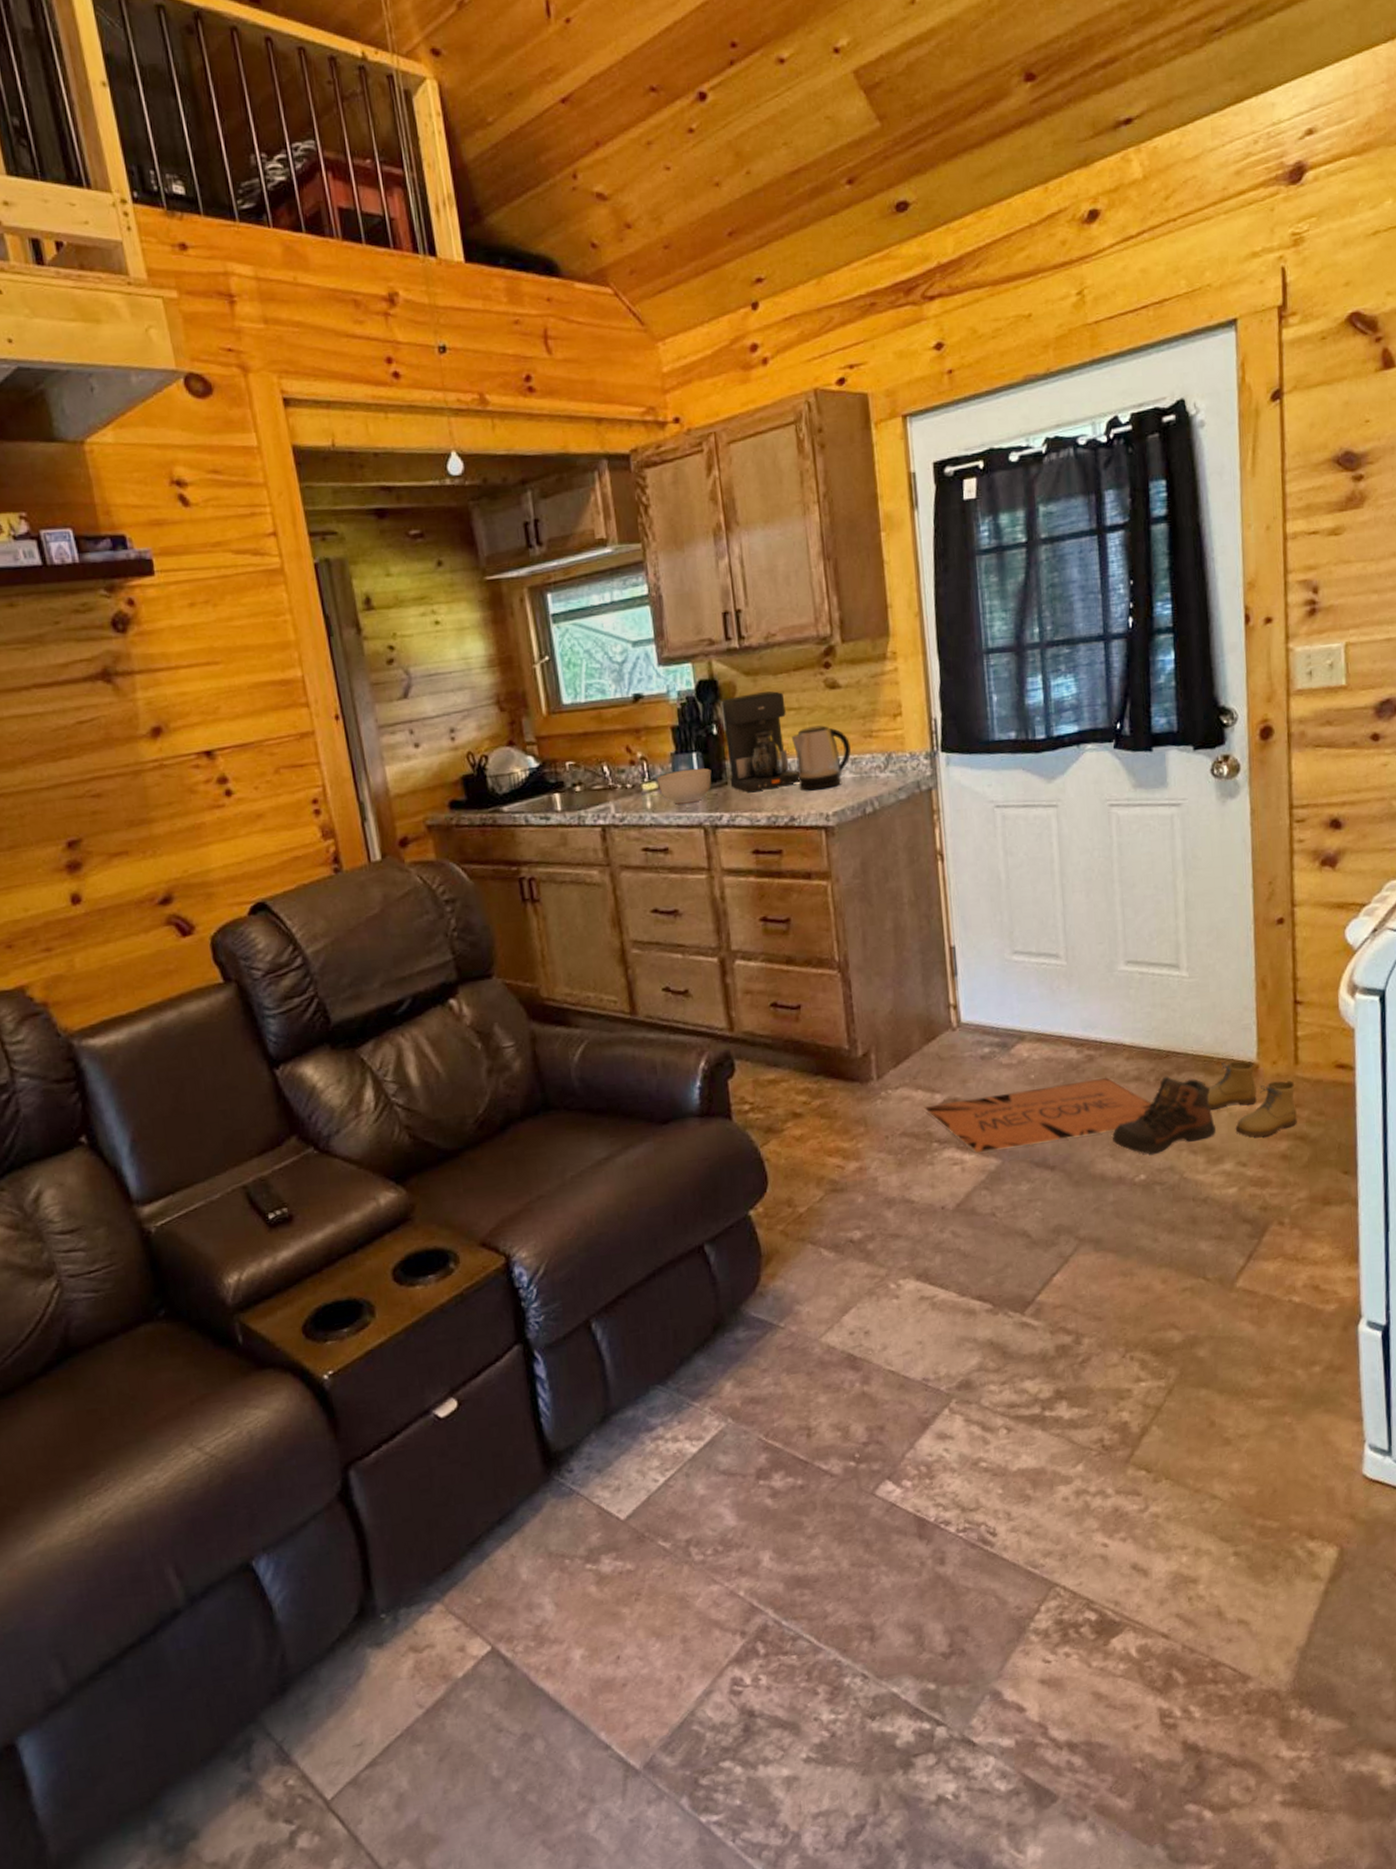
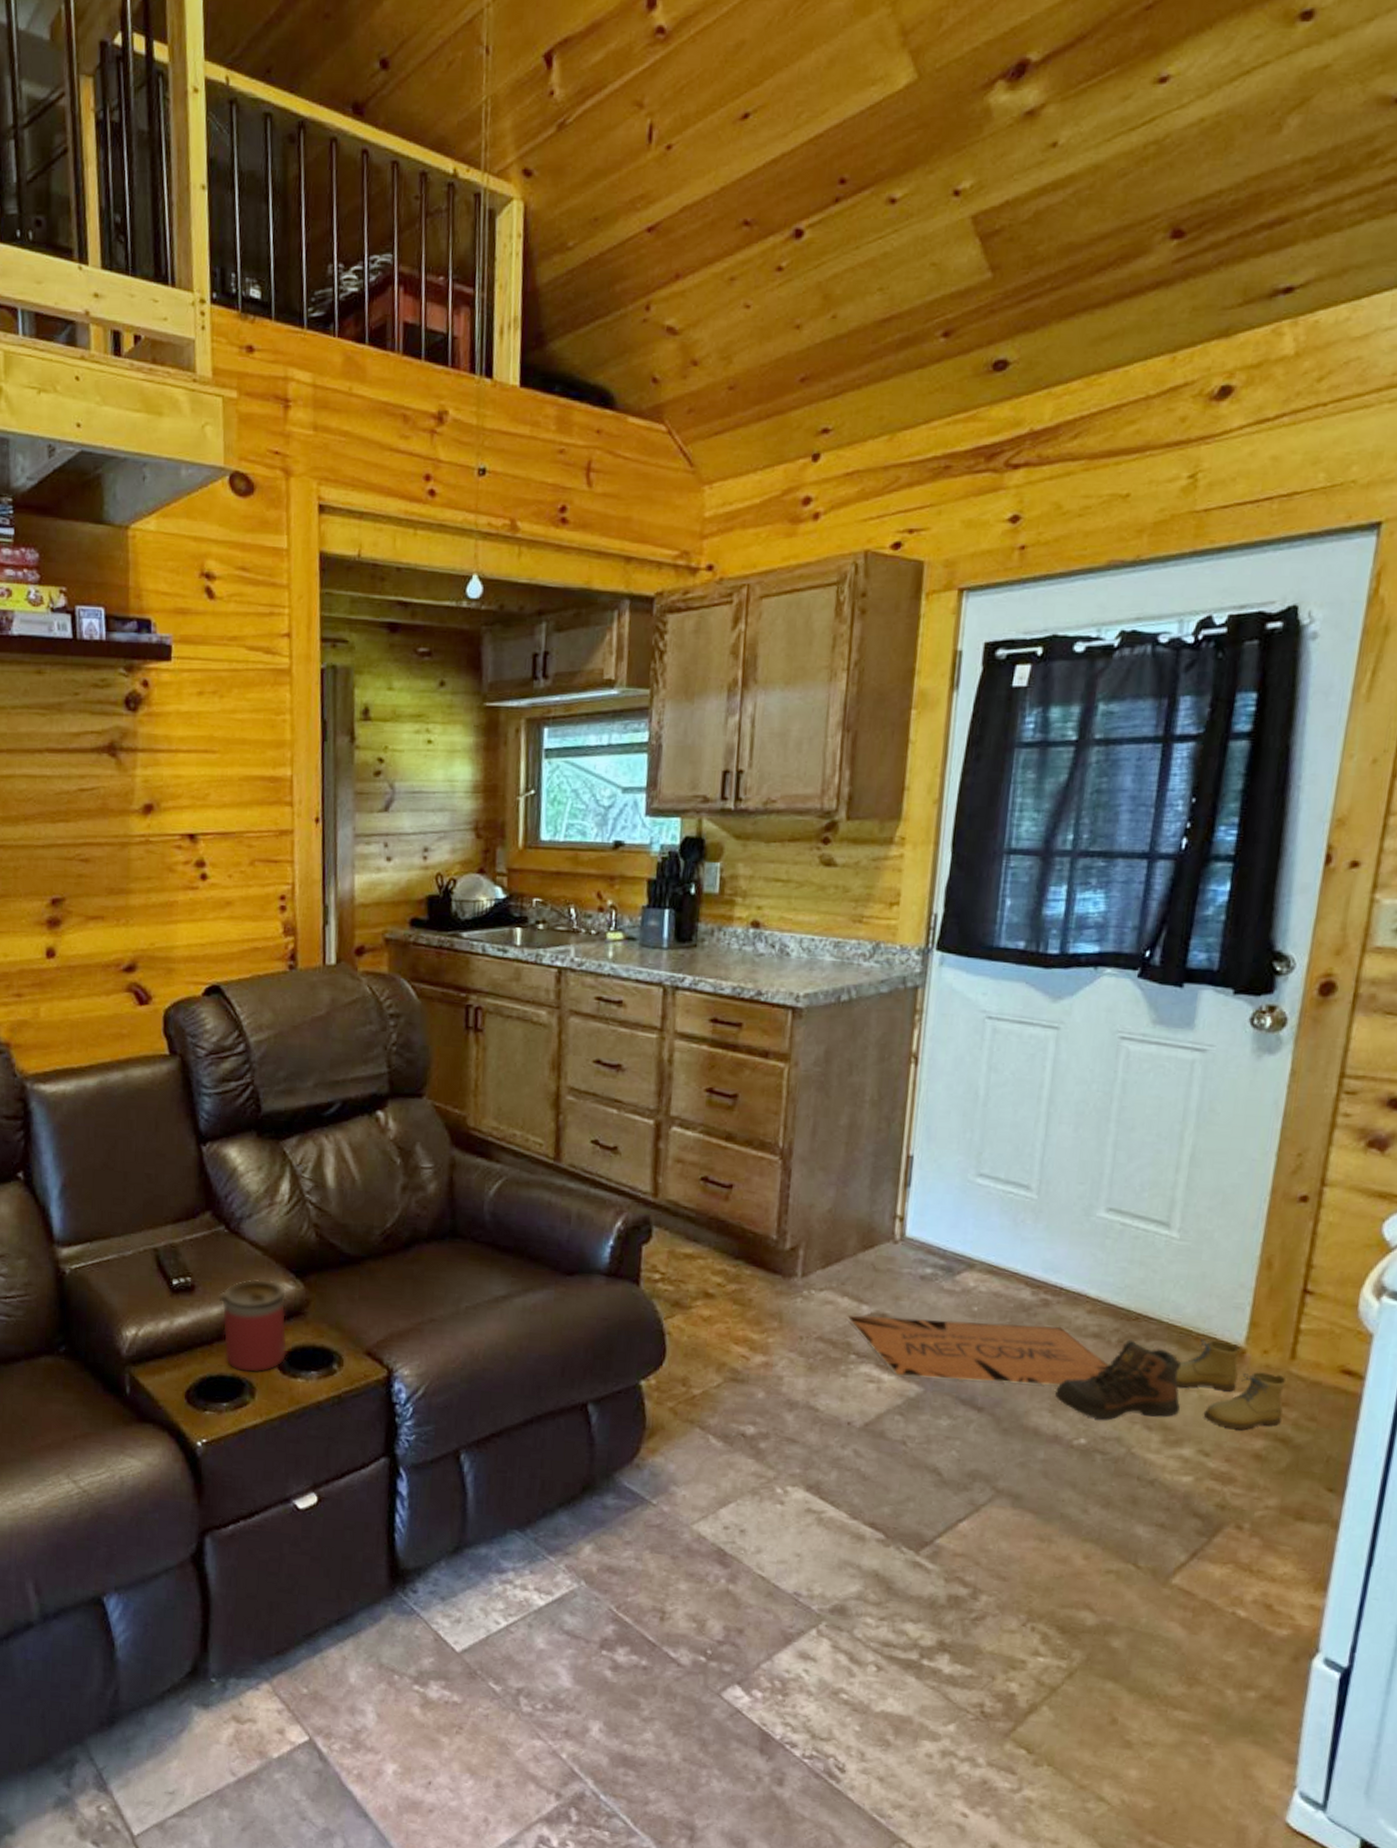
beverage cup: none [319,1192,401,1293] -> present [219,1278,288,1373]
bowl: present [656,767,712,805] -> none [623,924,682,960]
coffee maker: present [721,691,800,793] -> none [699,858,775,960]
kettle: present [792,725,851,790] -> none [772,901,836,968]

